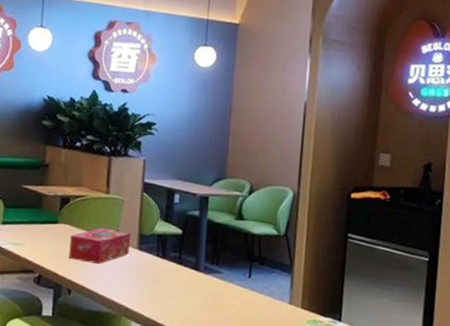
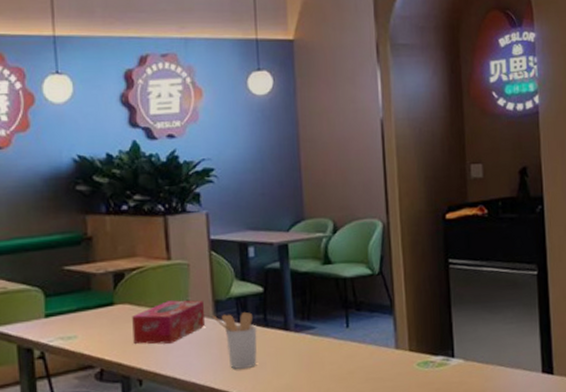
utensil holder: none [136,246,172,297] -> present [212,312,257,369]

